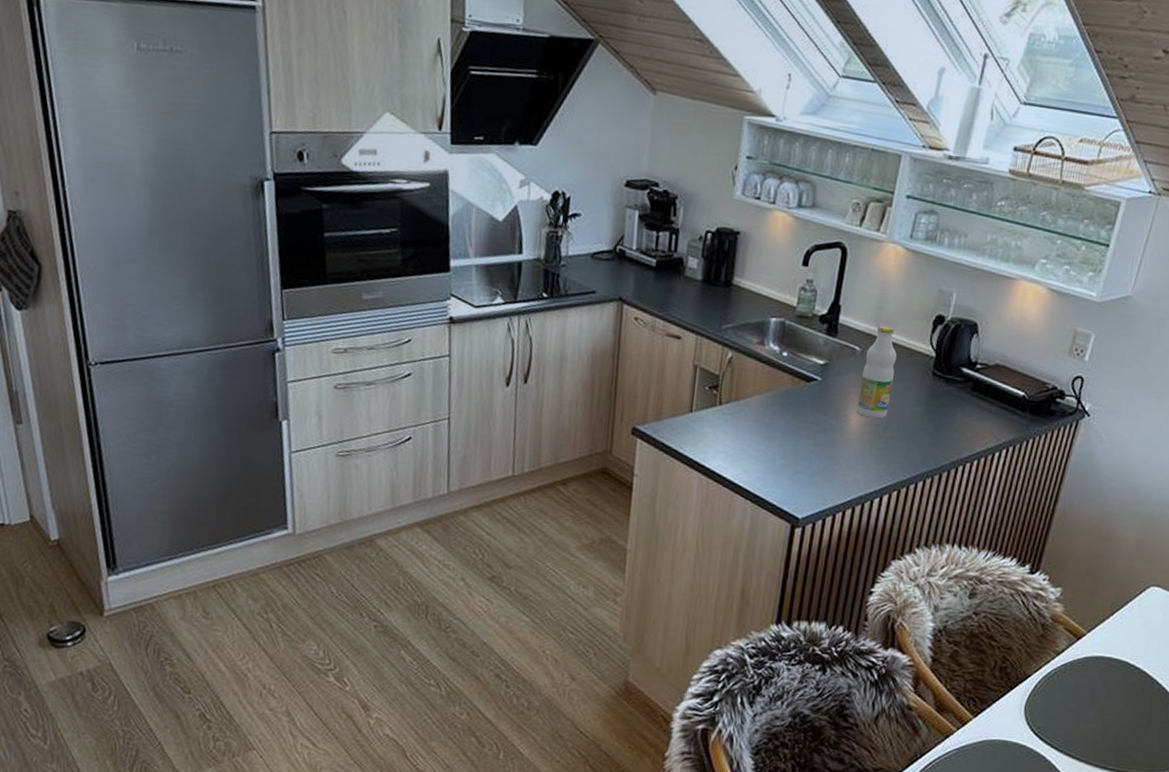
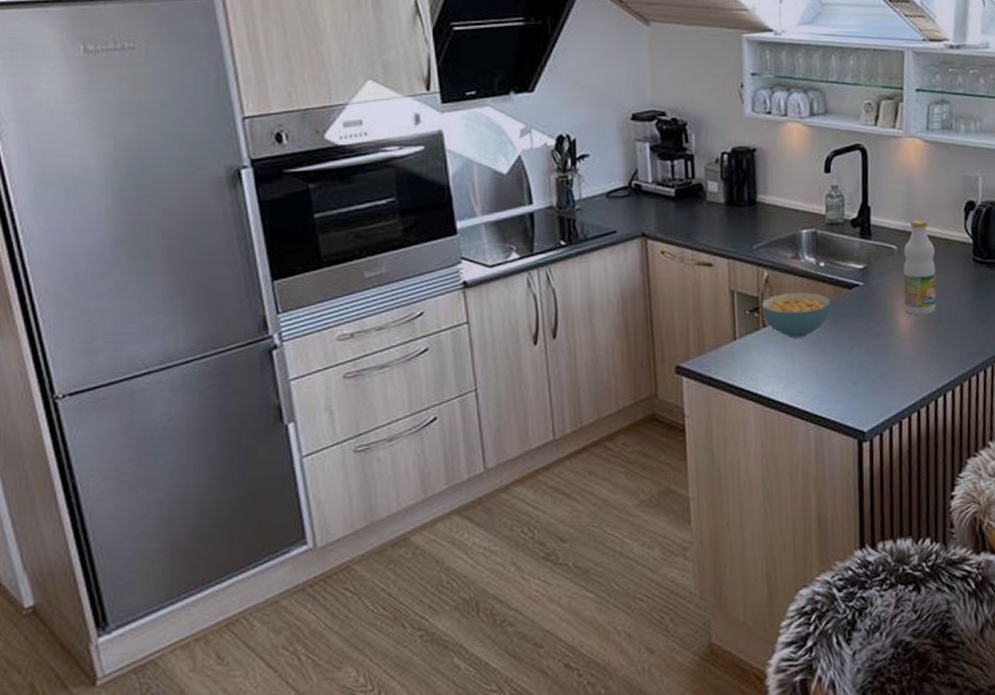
cereal bowl: none [720,376,787,421] -> present [761,292,830,338]

